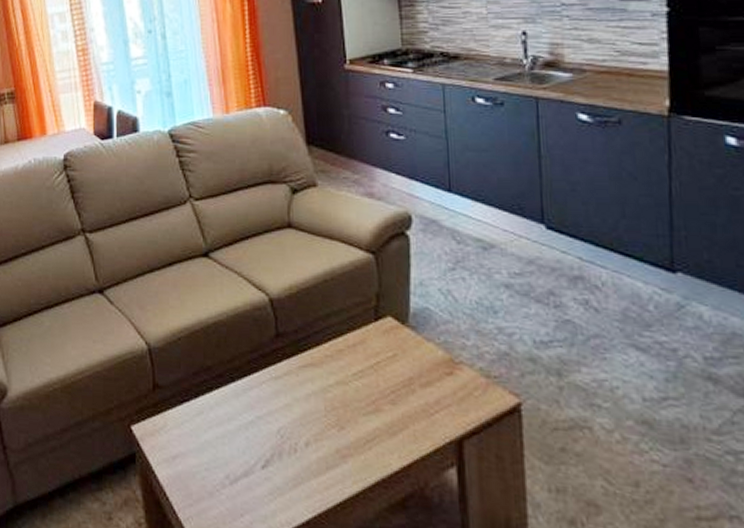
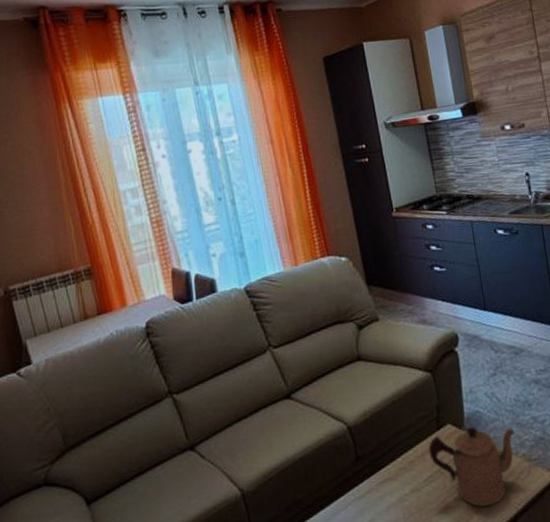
coffeepot: none [362,324,473,419] -> present [428,426,516,507]

